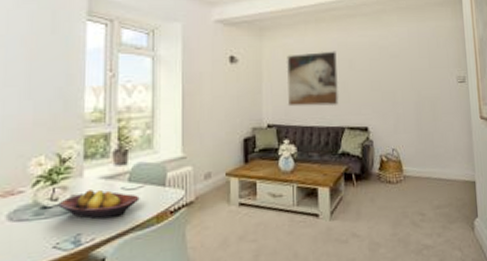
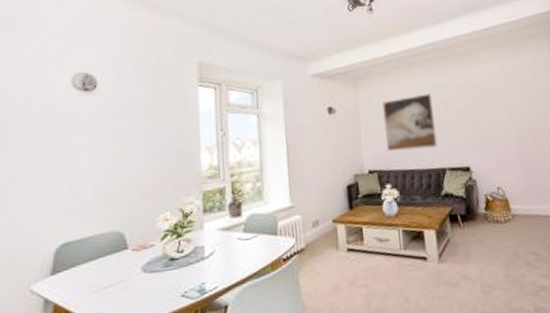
fruit bowl: present [58,190,140,219] -> none [184,241,255,269]

